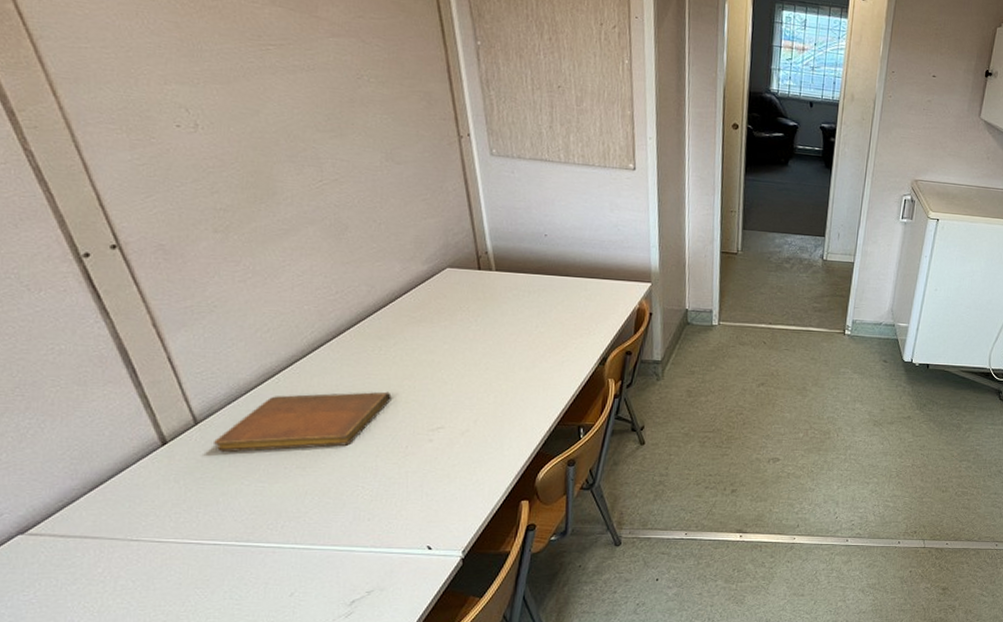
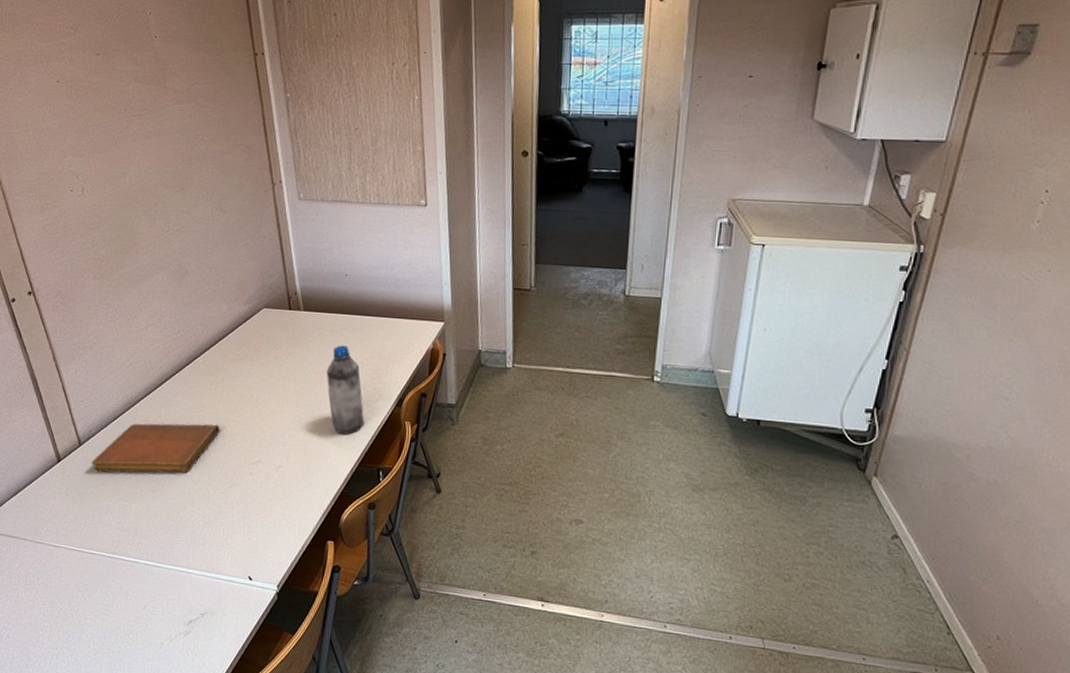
water bottle: none [521,306,565,395] -> present [326,345,365,435]

